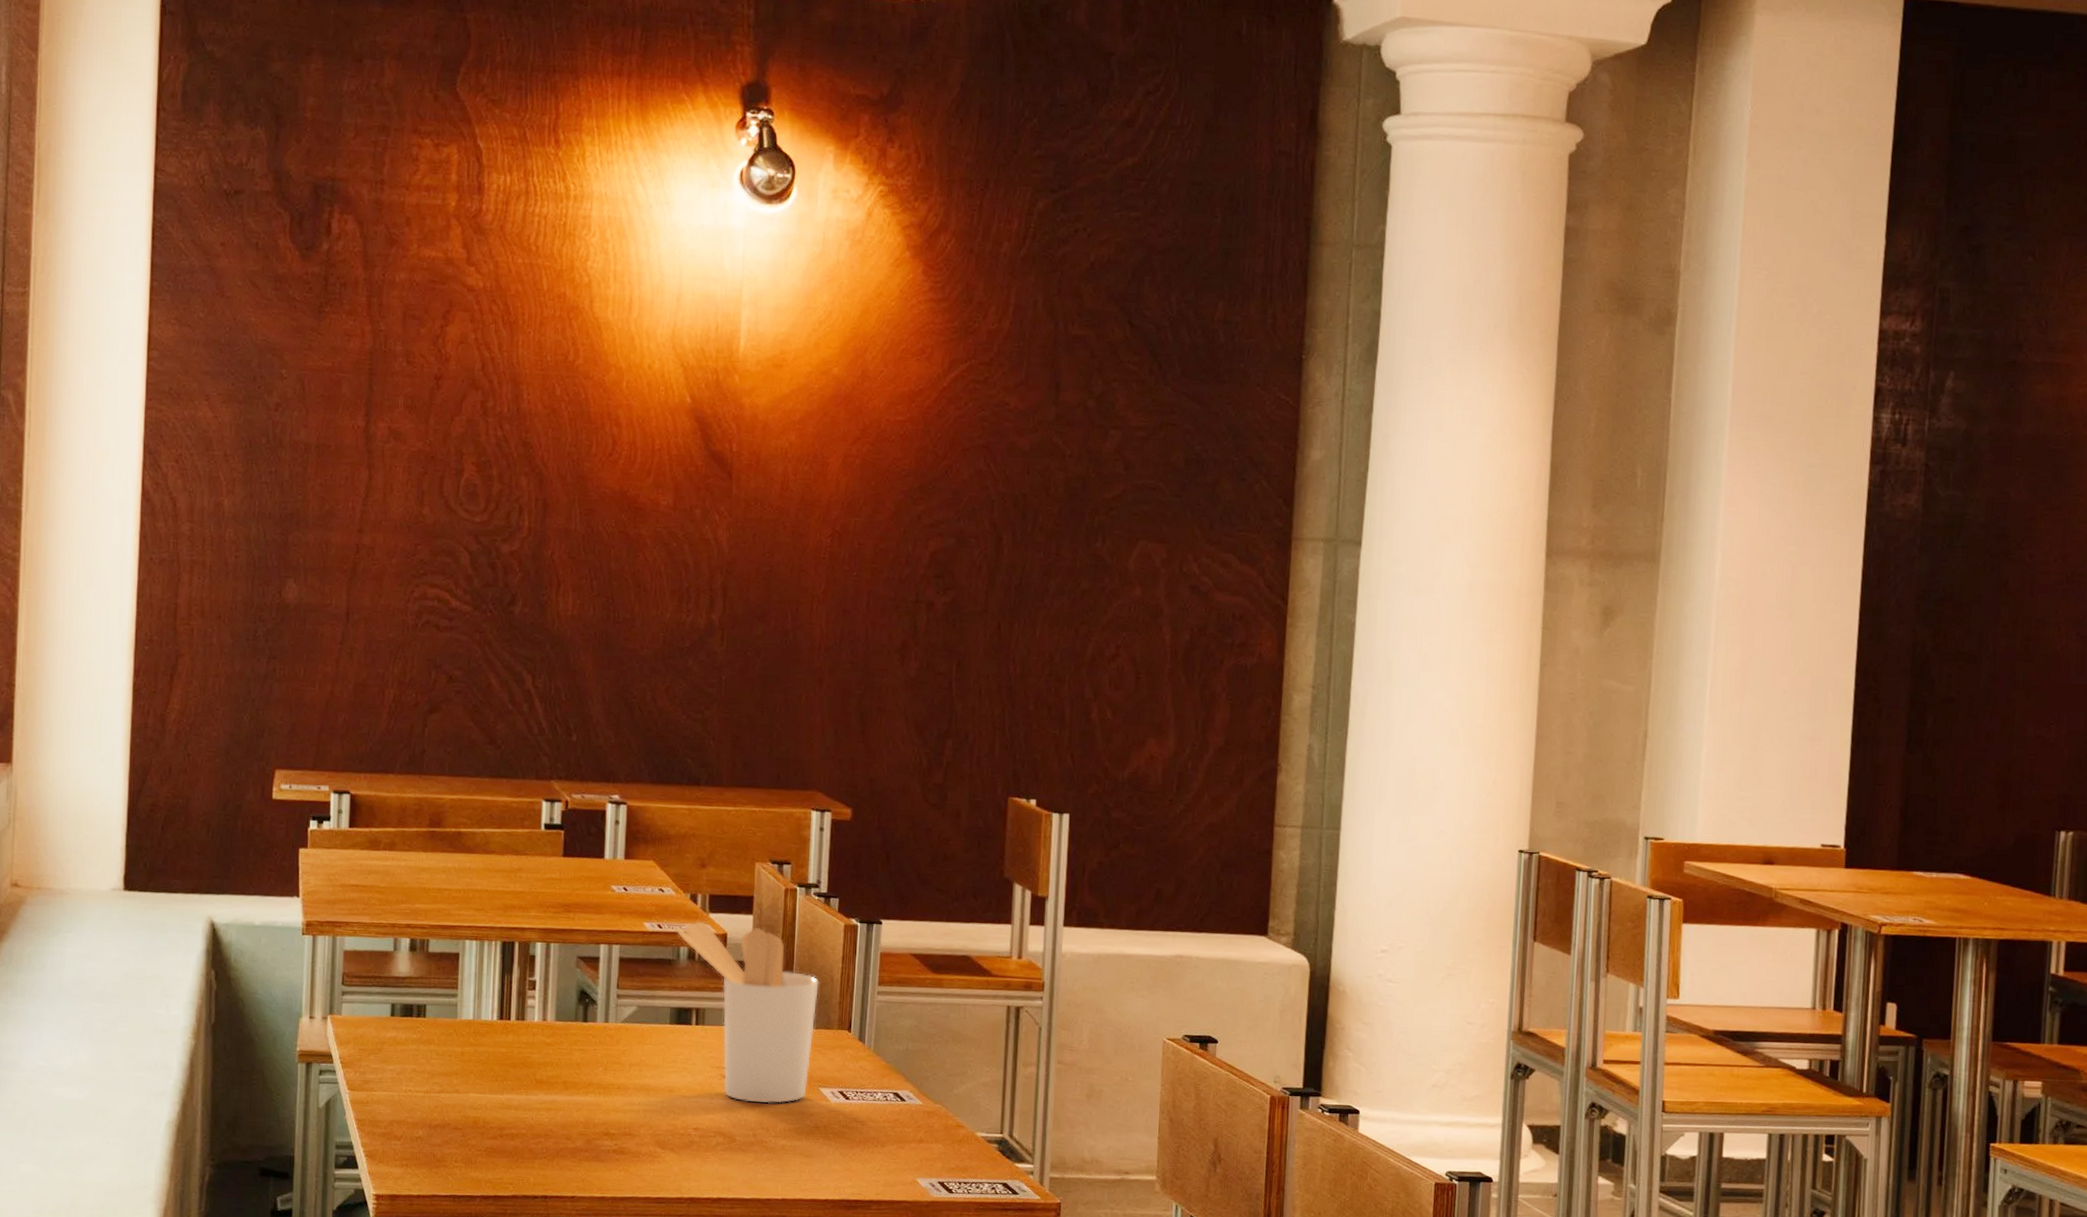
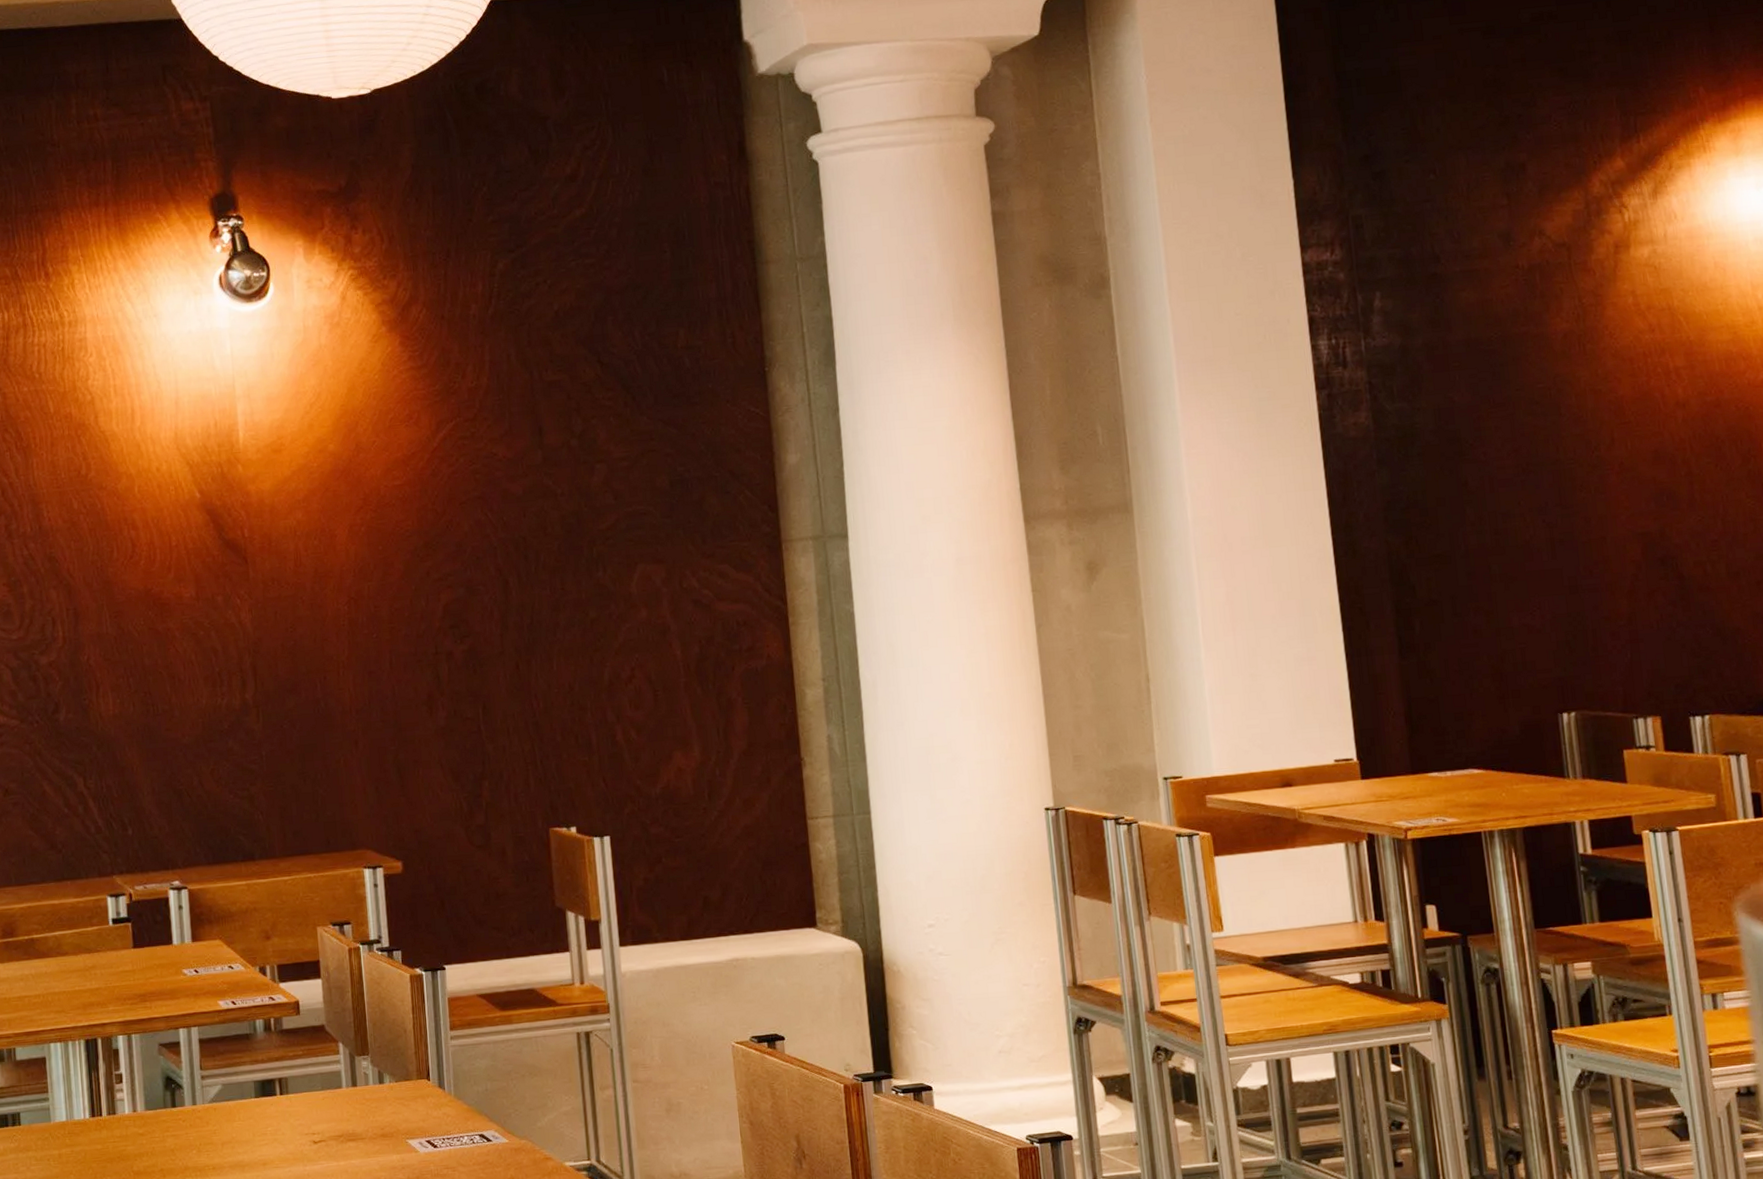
utensil holder: present [676,921,820,1104] -> none [250,990,396,1165]

